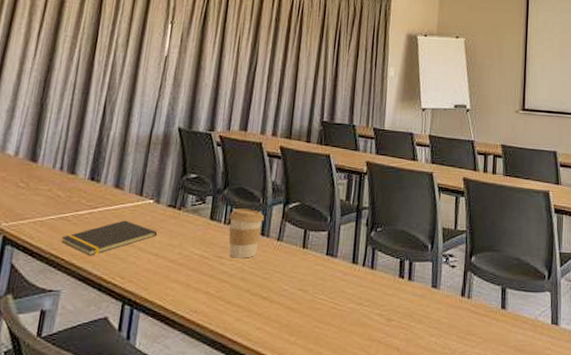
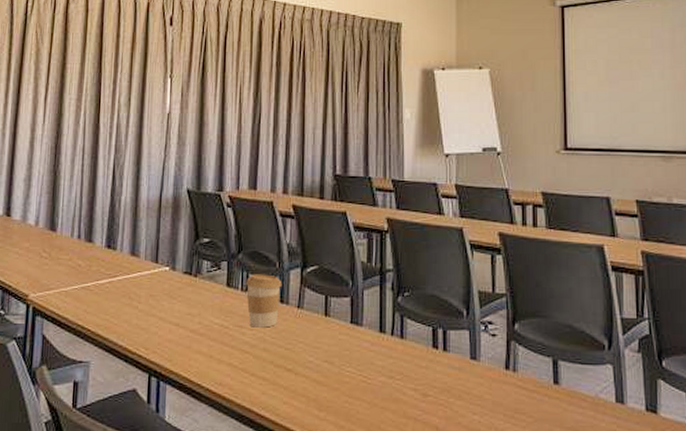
notepad: present [61,220,158,256] -> none [85,289,176,327]

